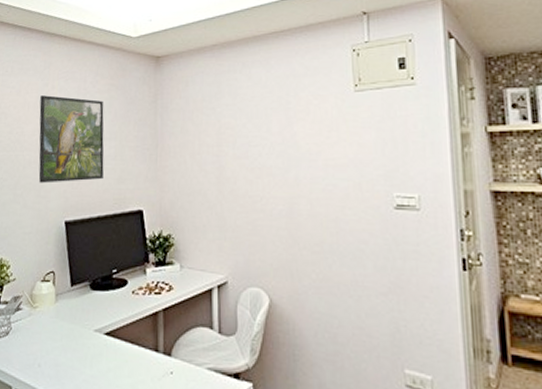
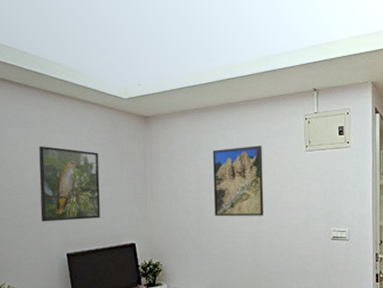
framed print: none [236,86,302,177] -> present [212,146,264,216]

